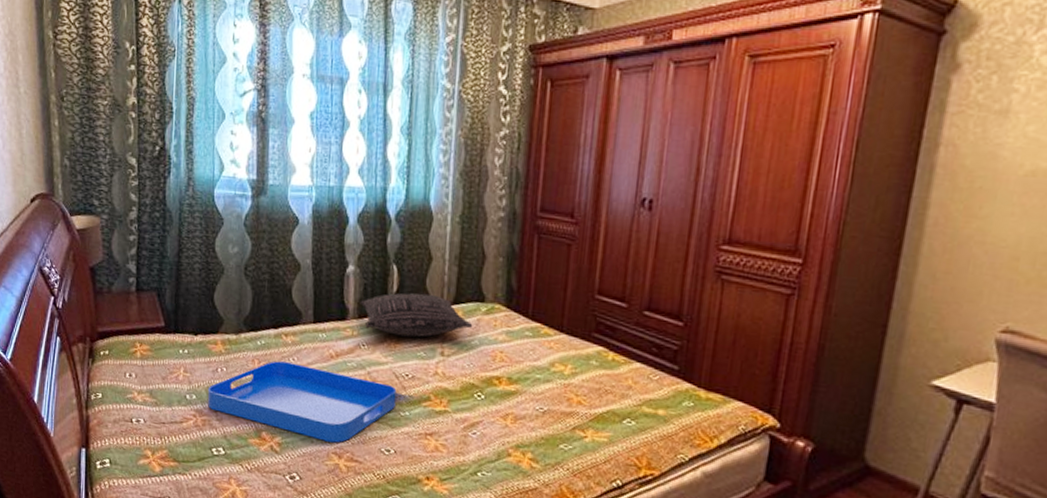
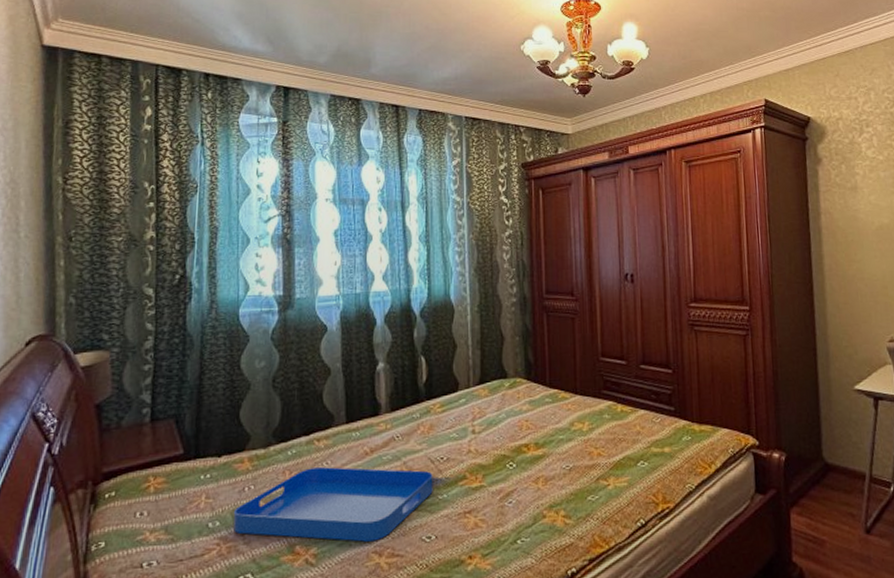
pillow: present [360,293,473,338] -> none [392,378,499,422]

